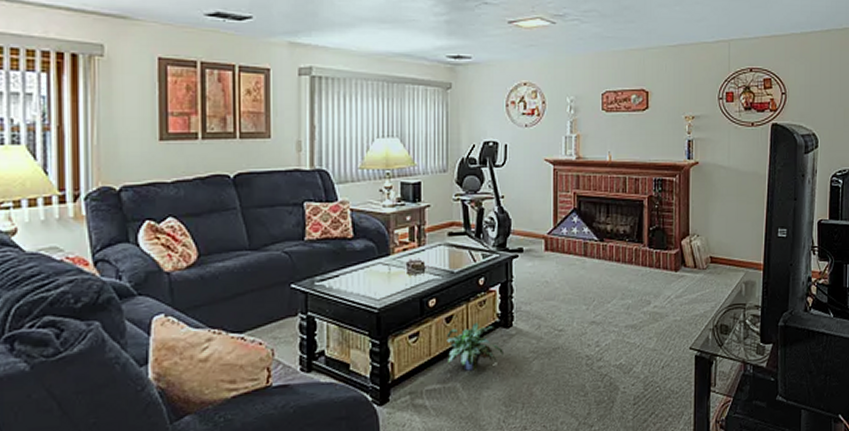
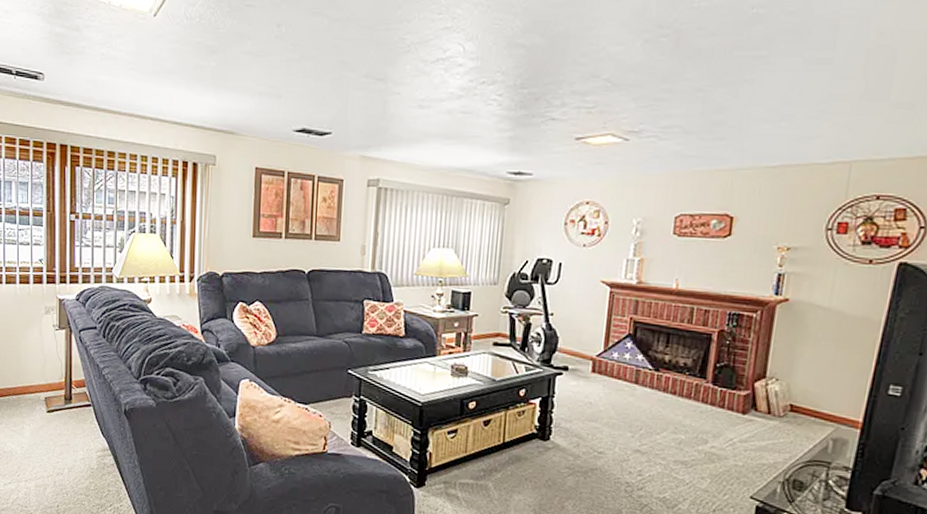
potted plant: present [447,322,503,371] -> none [482,430,538,474]

